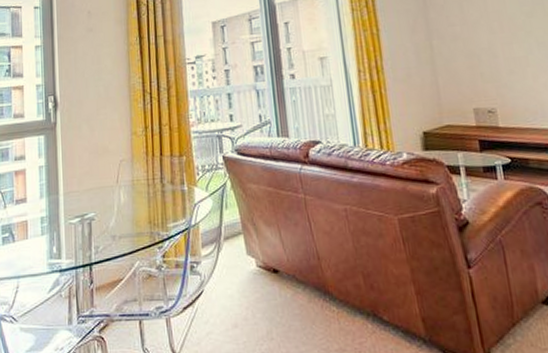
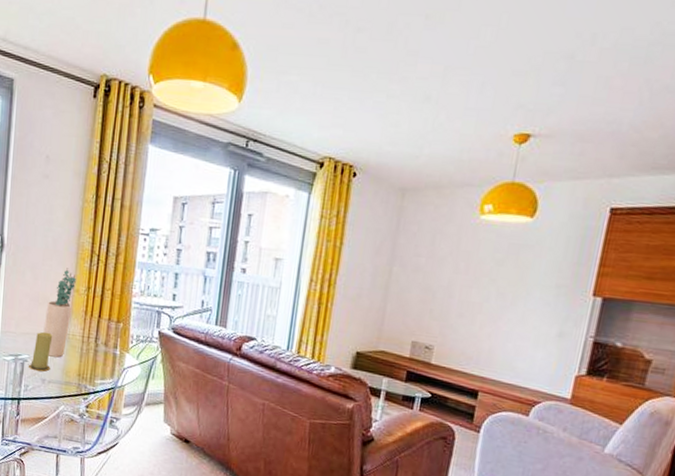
candle: none [95,183,119,229] -> present [28,331,53,372]
vase: none [106,112,133,209] -> present [43,268,76,358]

